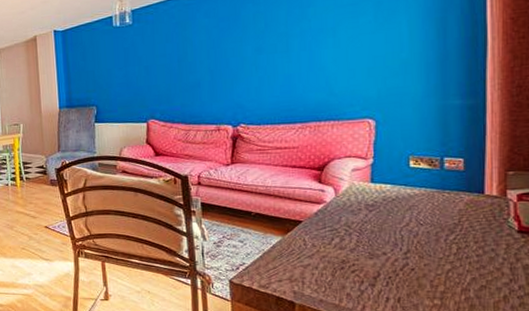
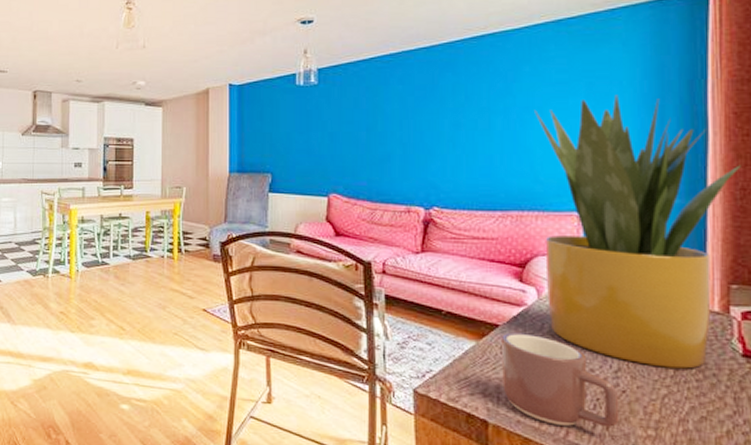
mug: none [304,226,409,301] -> present [502,332,620,427]
planter: none [328,11,517,247] -> present [534,95,741,369]

